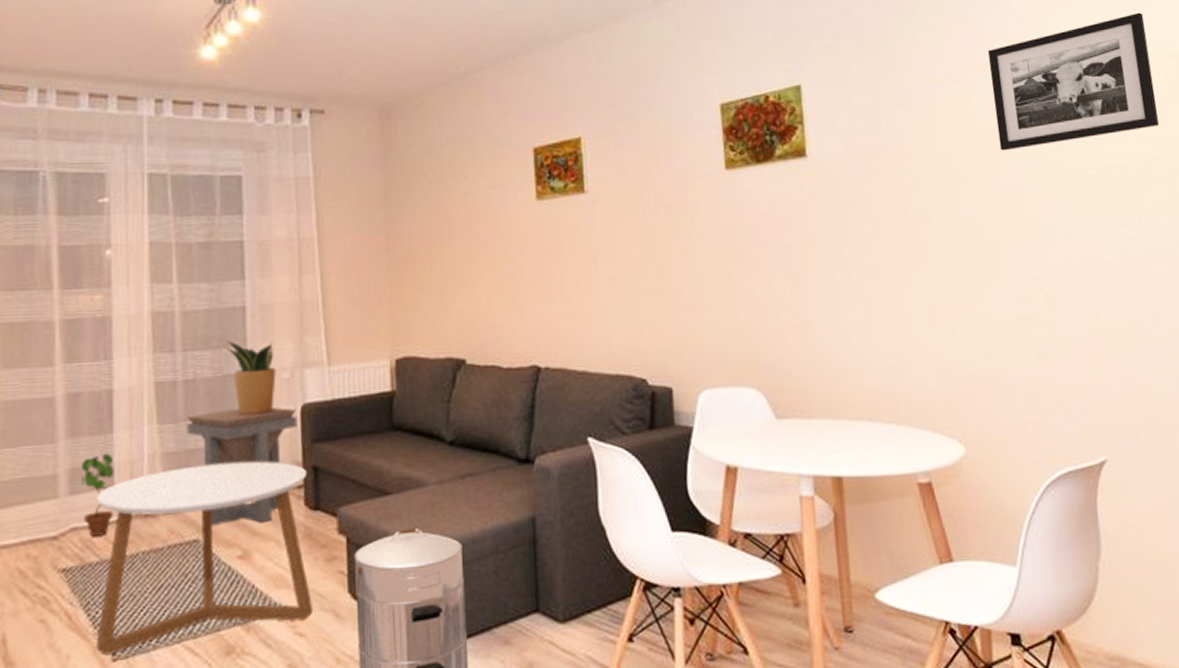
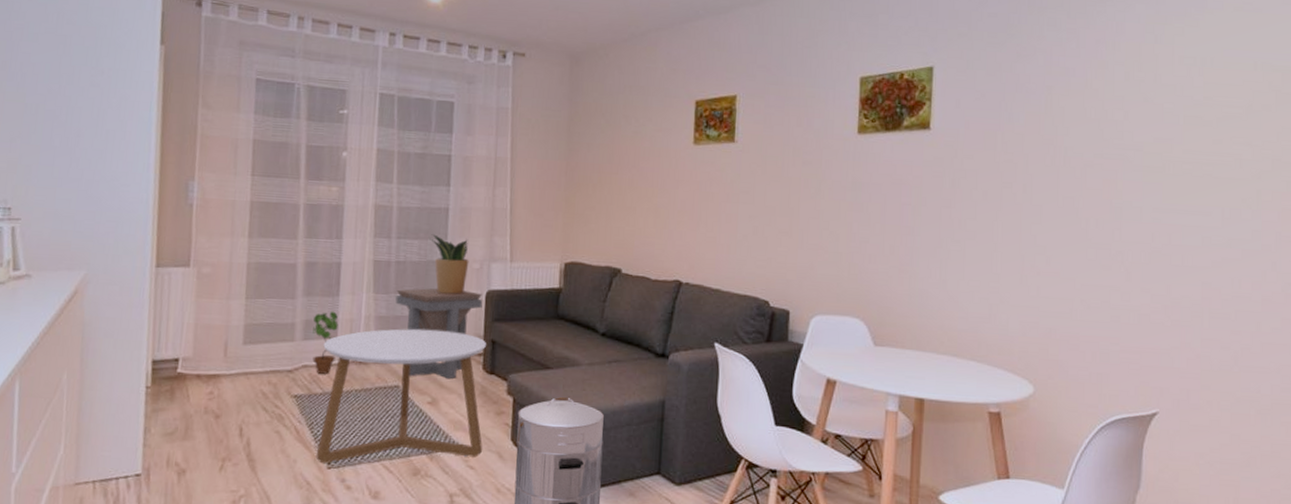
picture frame: present [987,12,1160,151] -> none [1105,27,1259,141]

